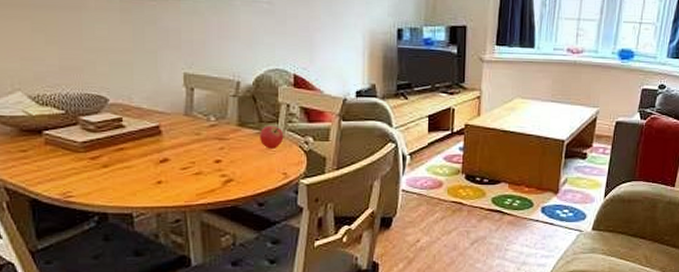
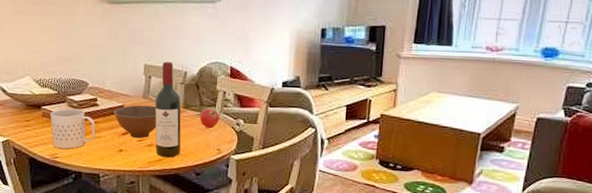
mug: none [56,131,124,184] -> present [50,108,96,149]
bowl: none [146,124,205,165] -> present [113,105,157,138]
wine bottle: none [200,69,237,187] -> present [154,61,182,158]

